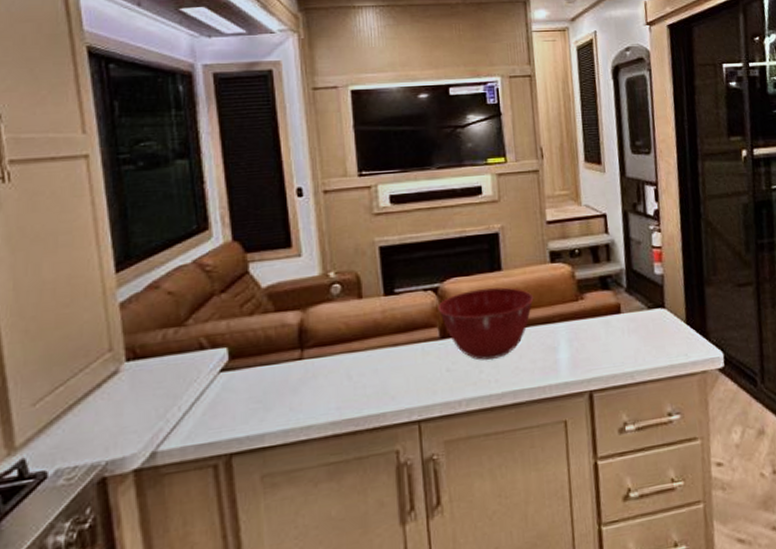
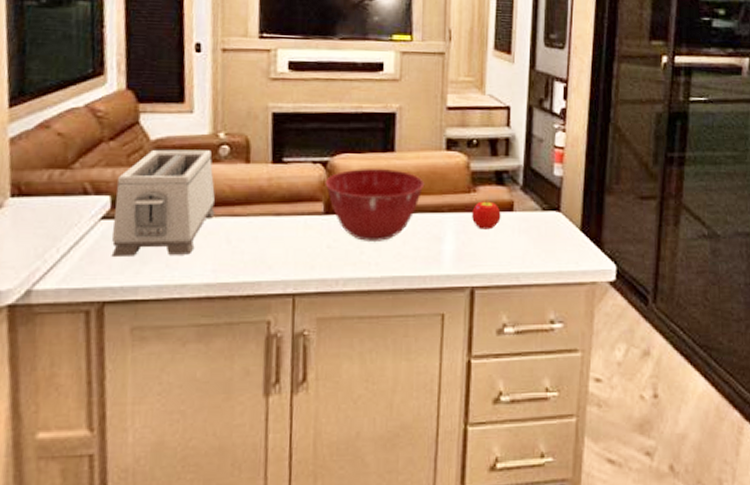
toaster: none [232,290,333,407] -> present [111,149,215,256]
fruit: none [582,306,610,335] -> present [472,201,501,230]

